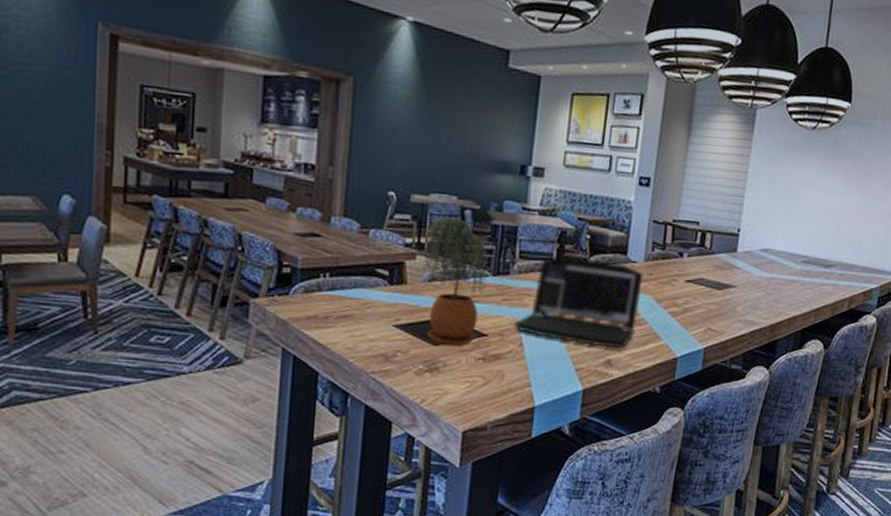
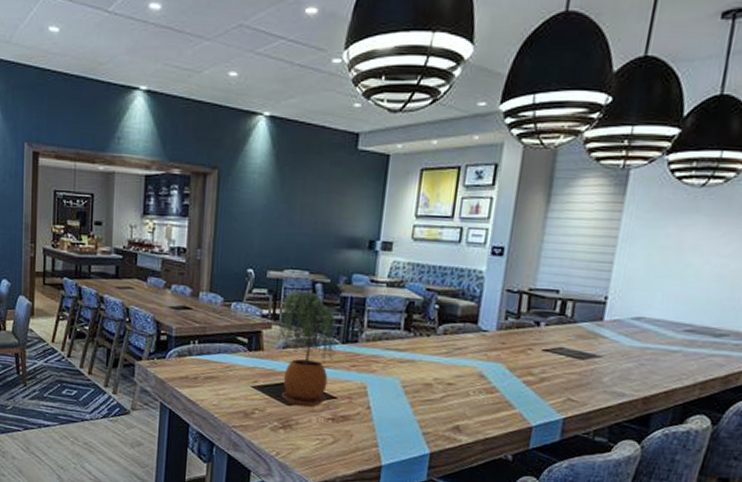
laptop: present [514,256,644,349] -> none [361,325,496,416]

